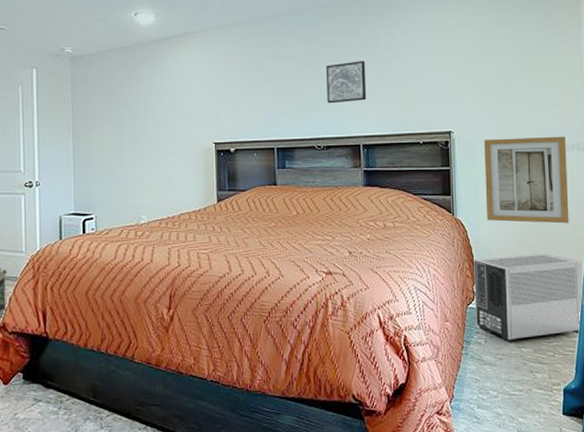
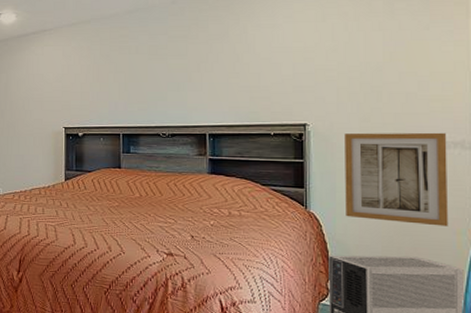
wall art: present [326,61,367,104] -> none [174,53,215,94]

